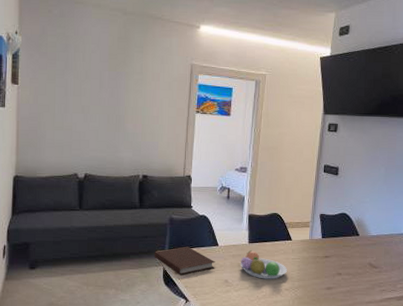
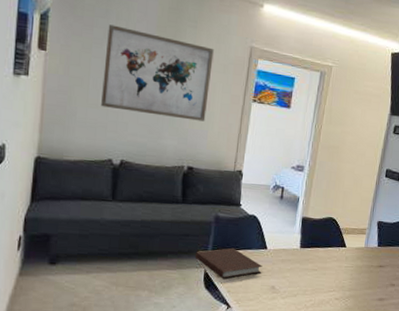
wall art: none [66,57,159,134] -> present [101,24,214,122]
fruit bowl: present [240,250,287,279] -> none [289,256,339,288]

